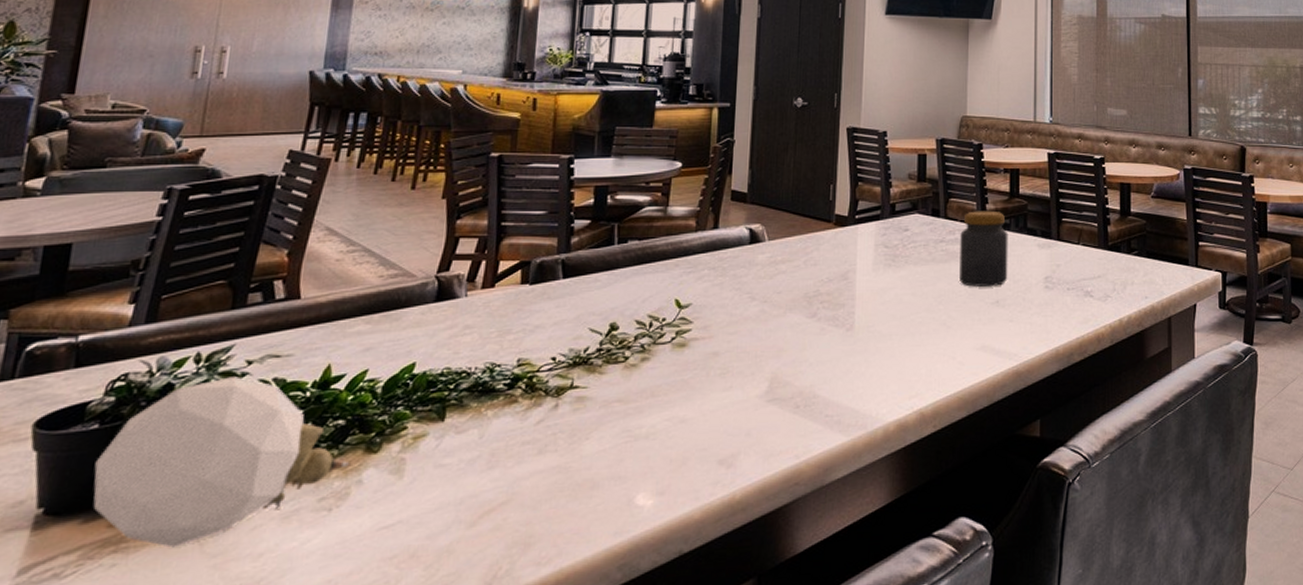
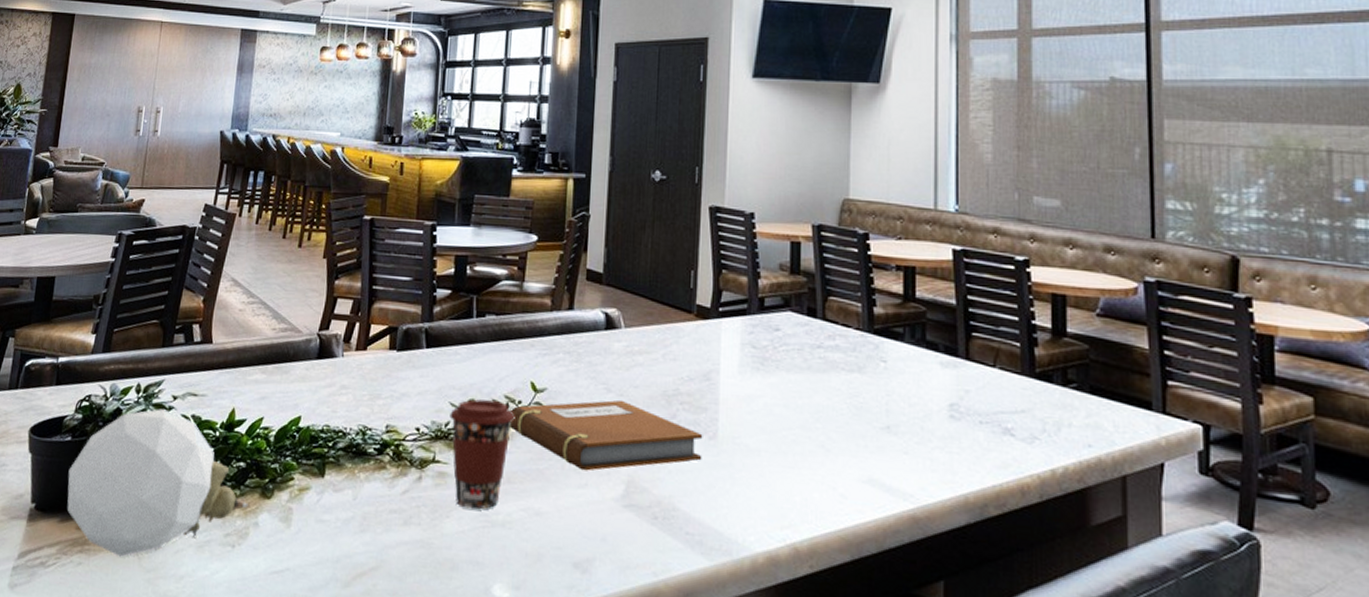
coffee cup: none [589,321,659,428] -> present [449,399,515,510]
notebook: none [654,306,841,375] -> present [510,399,703,471]
jar: present [959,210,1009,287] -> none [841,314,902,408]

